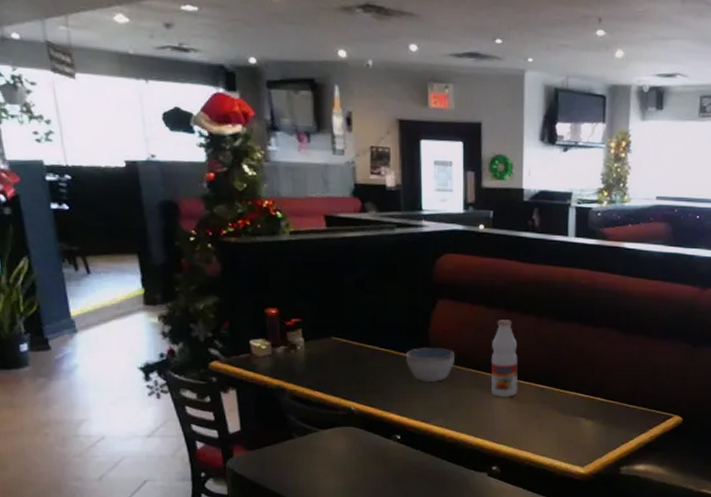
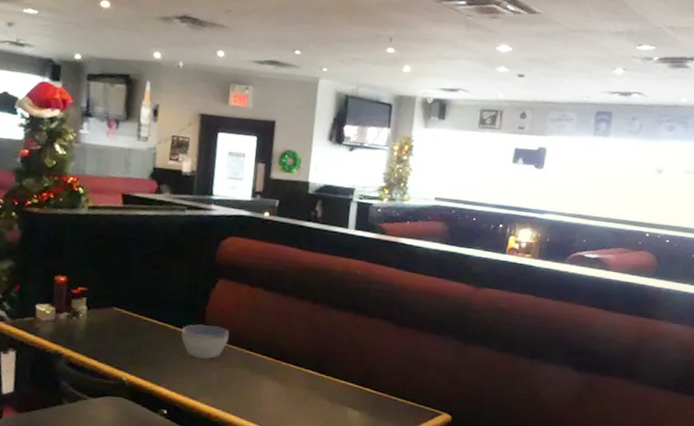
juice bottle: present [491,319,518,397] -> none [261,303,291,380]

